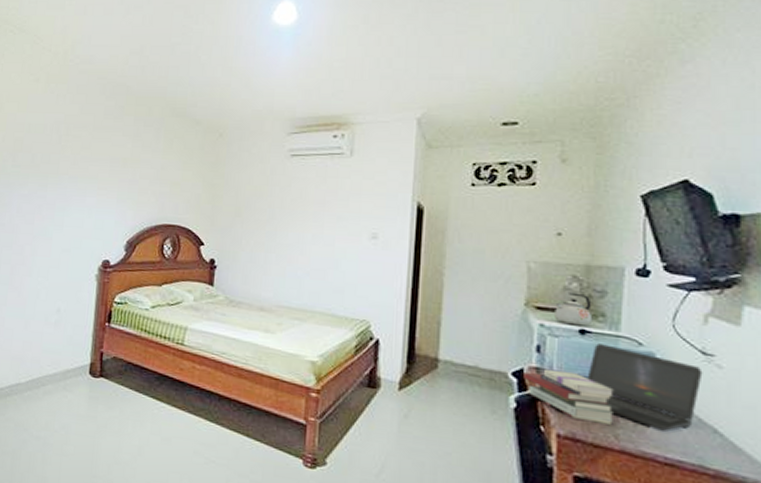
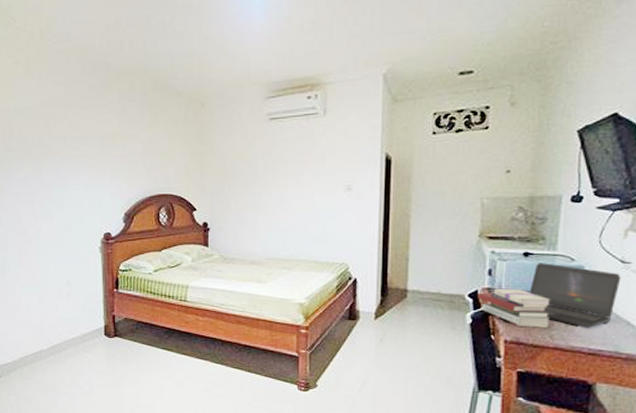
kettle: present [554,292,593,327] -> none [503,221,535,250]

